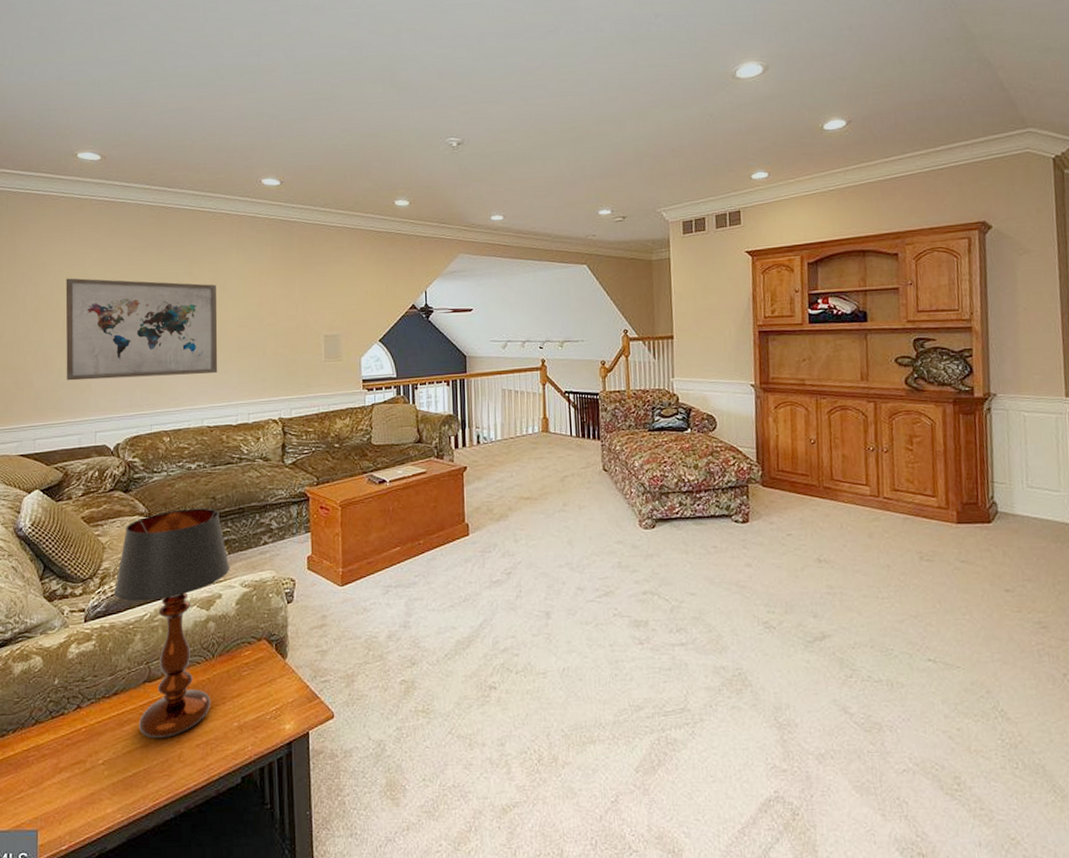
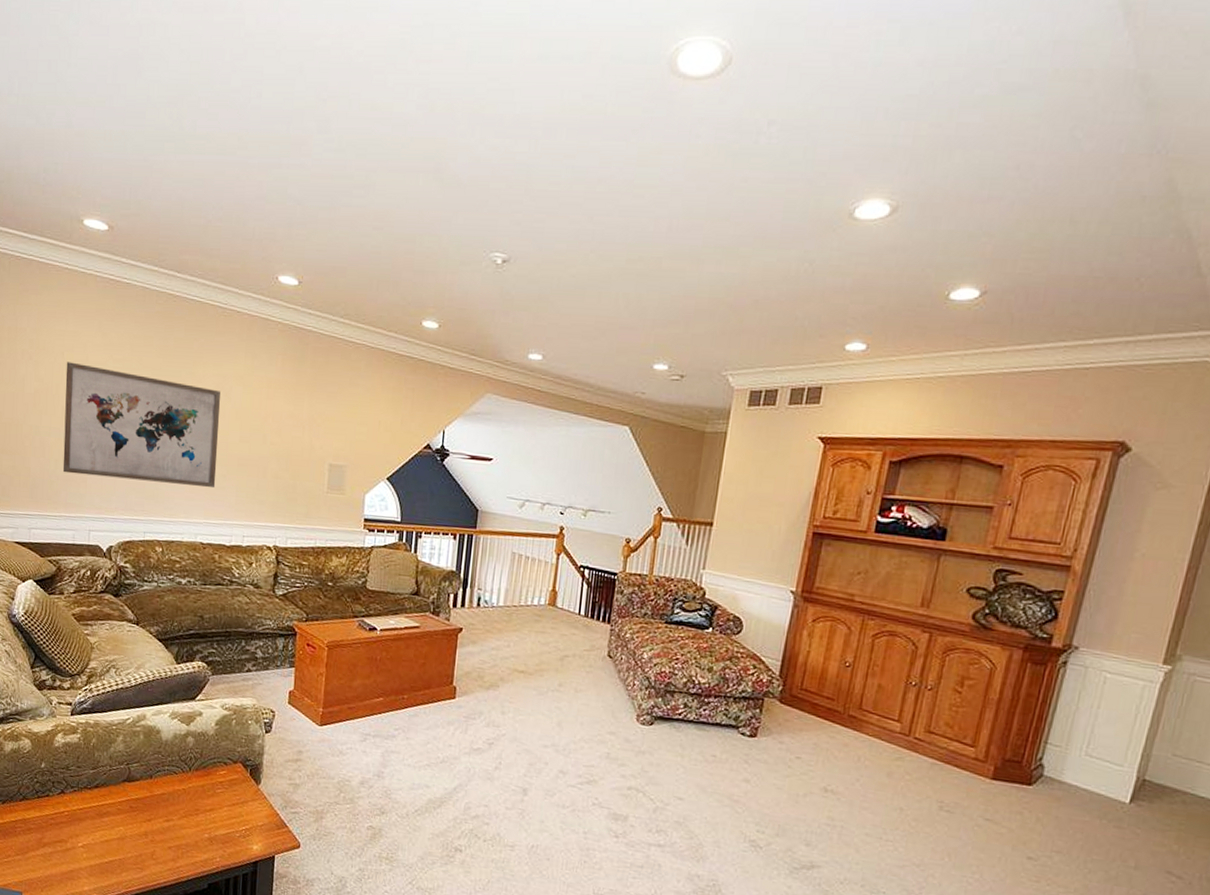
table lamp: present [113,508,230,738] -> none [99,622,213,835]

